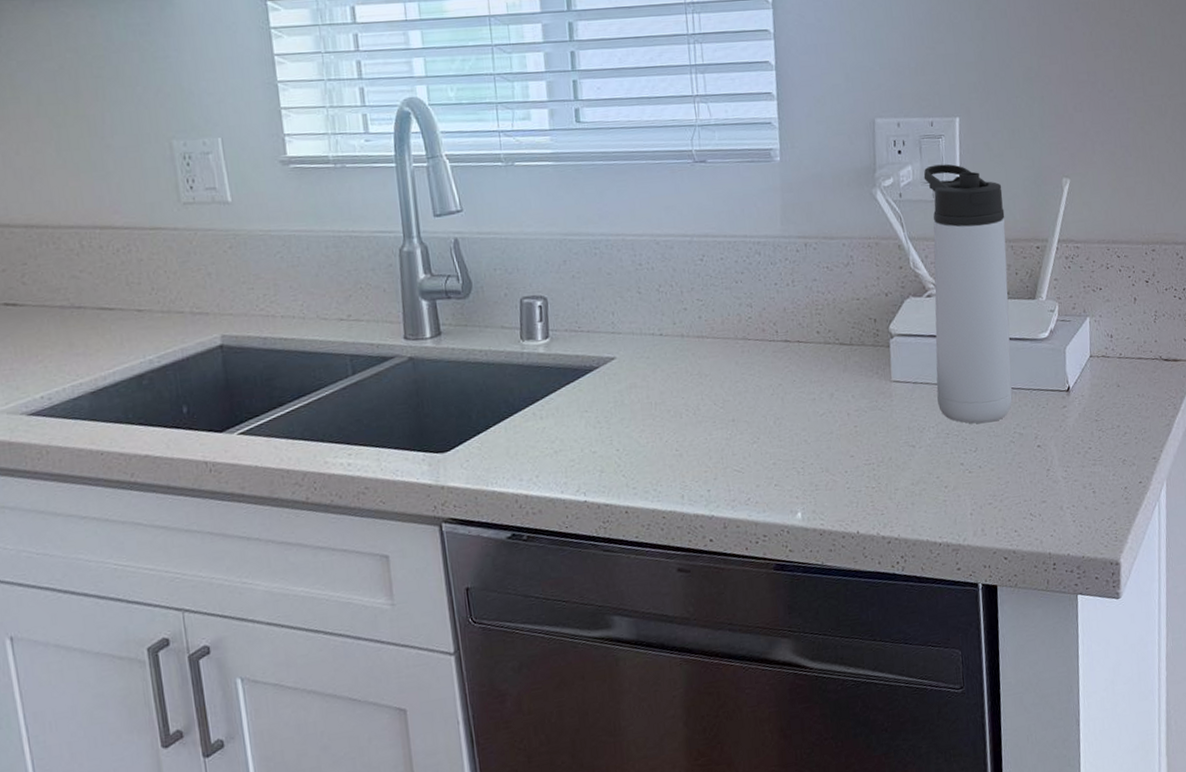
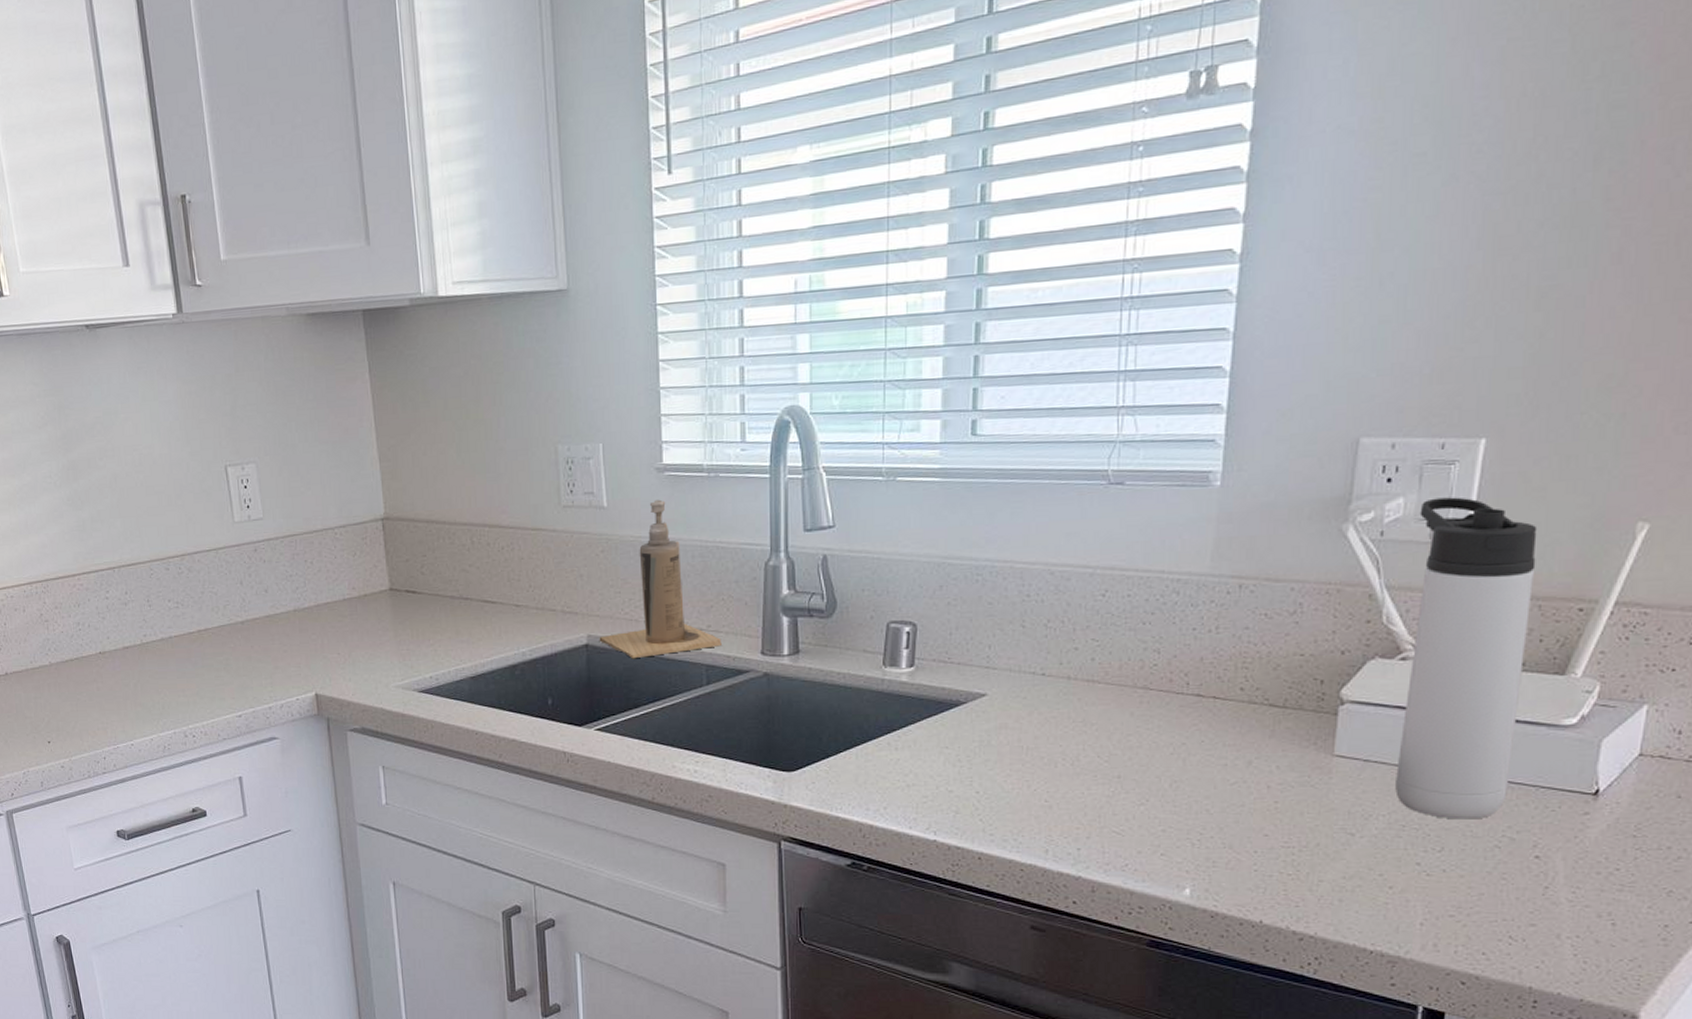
soap dispenser: none [234,192,364,356] -> present [599,499,722,659]

